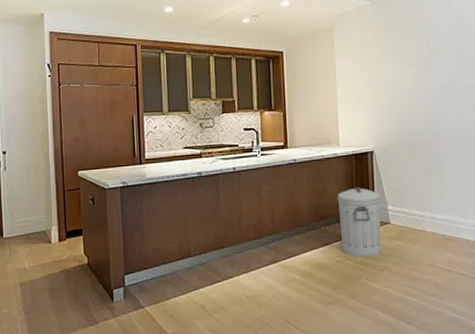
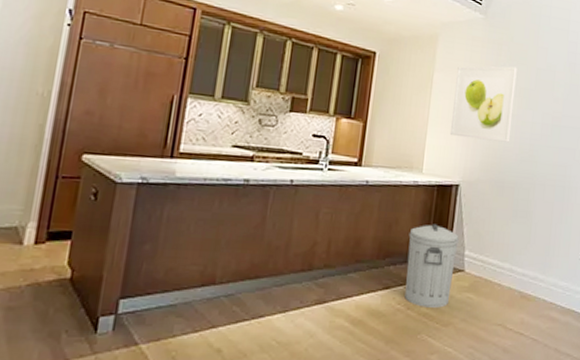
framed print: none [355,41,412,111] -> present [449,66,517,143]

